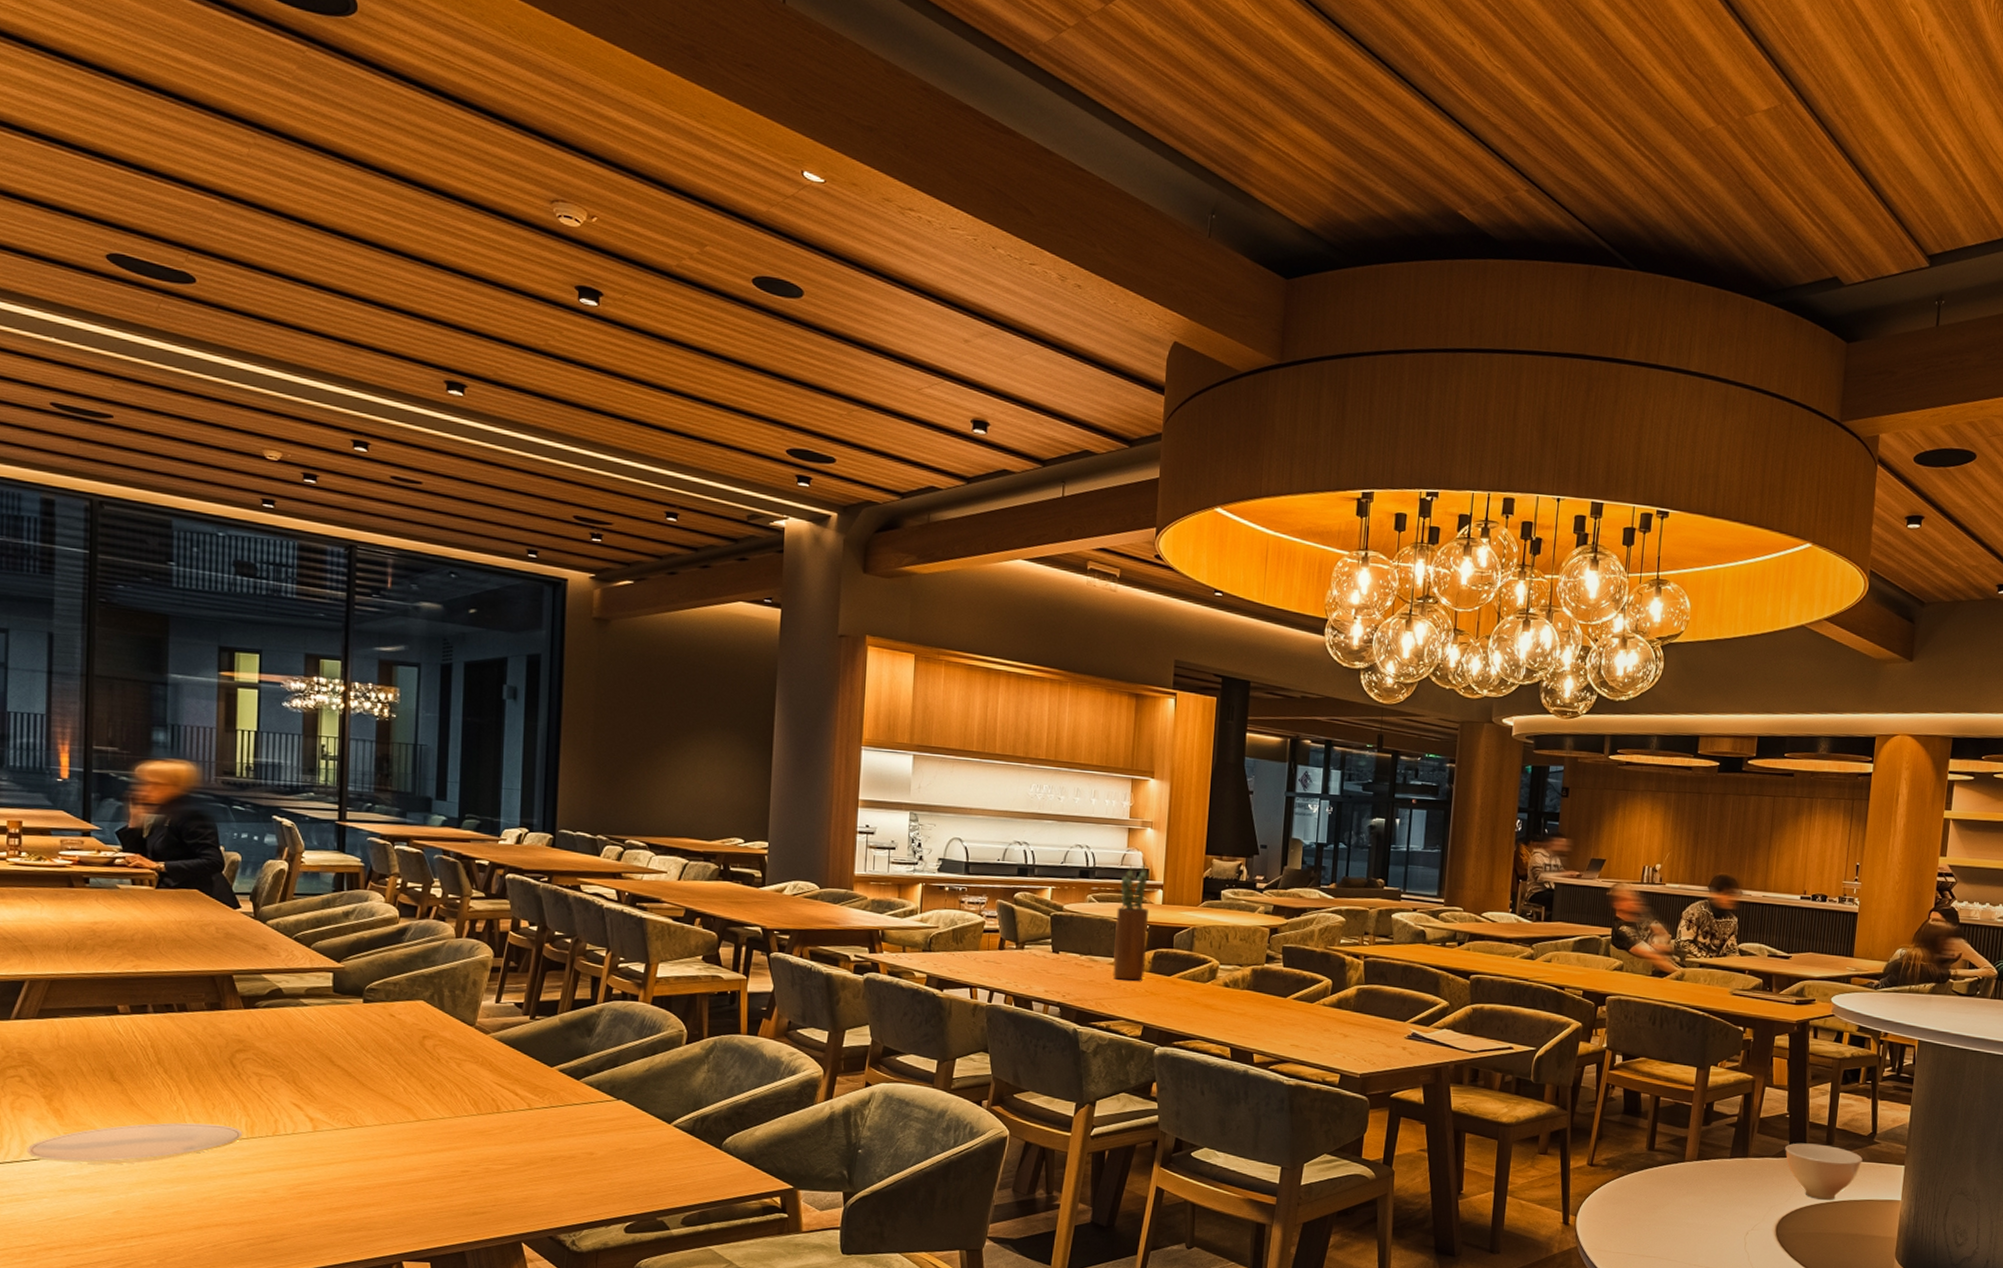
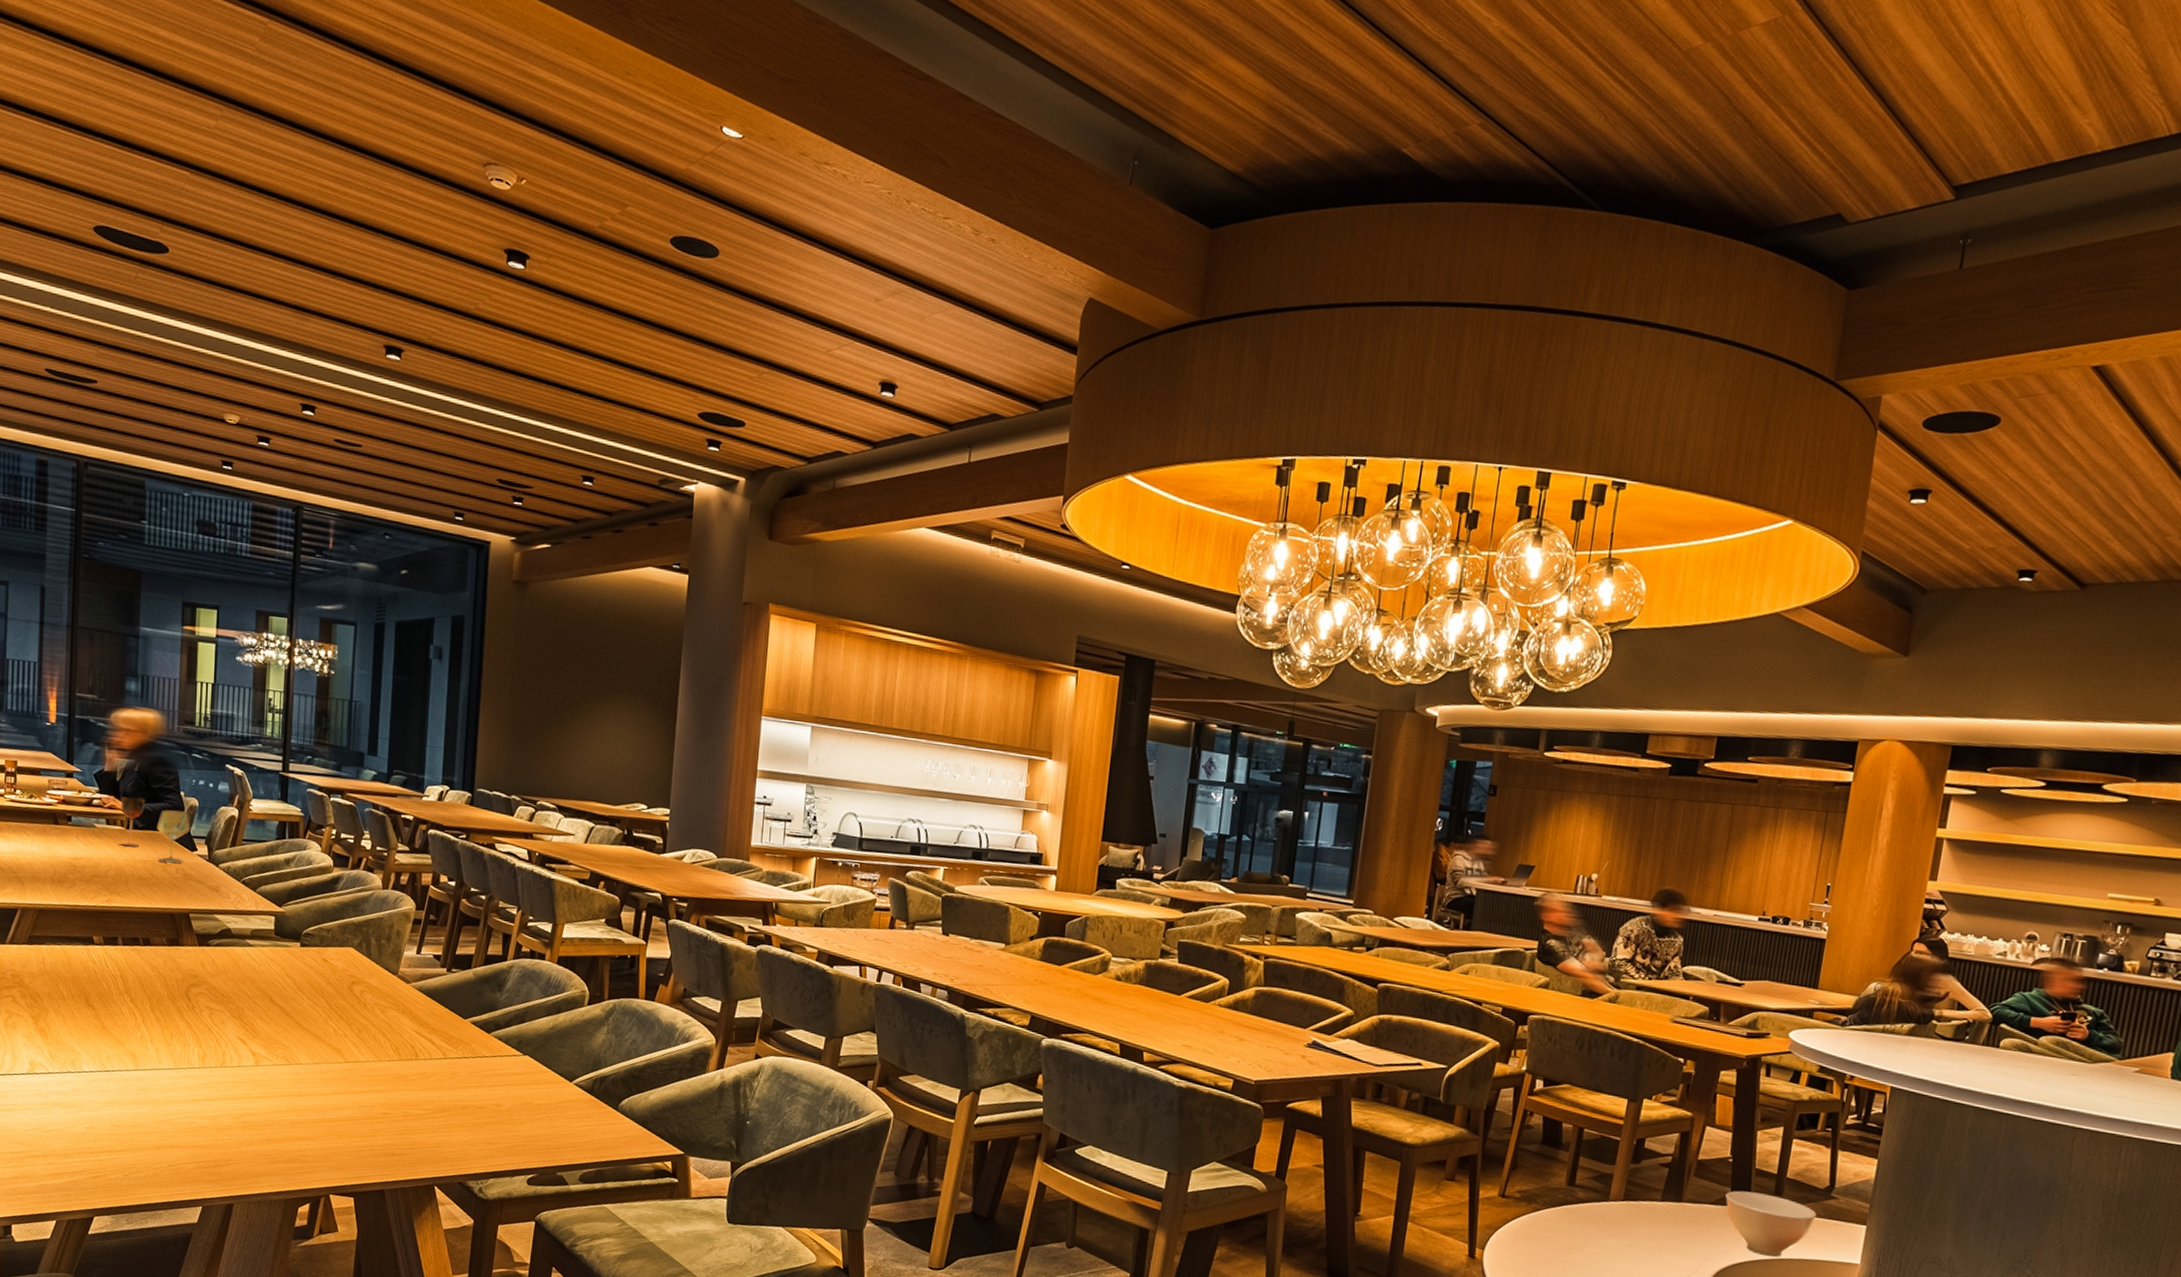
plate: present [27,1122,243,1165] -> none [17,1047,196,1084]
wineglass: none [147,854,177,907] -> present [119,796,145,847]
wine glass: none [193,866,233,923] -> present [157,809,191,863]
vase: present [1113,858,1149,981] -> none [1002,842,1043,969]

